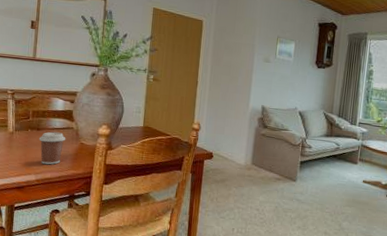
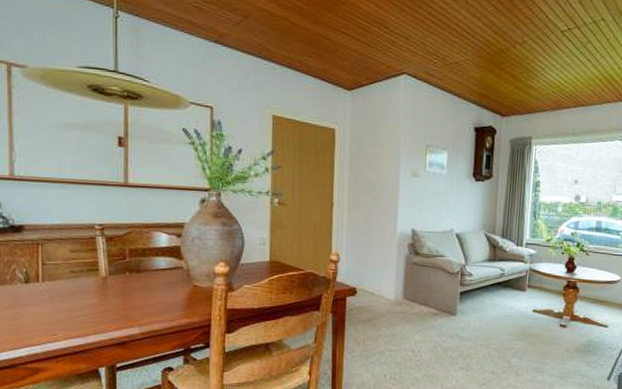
coffee cup: present [38,132,66,165] -> none [140,273,175,314]

